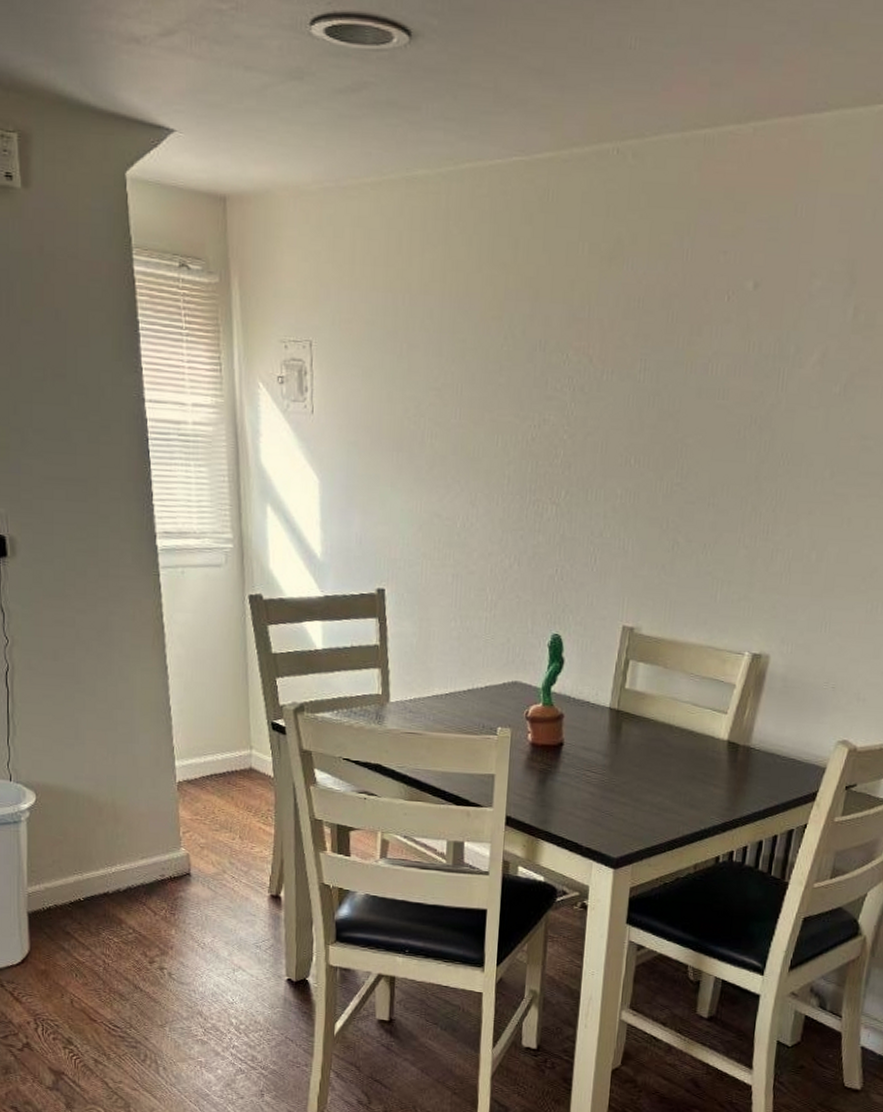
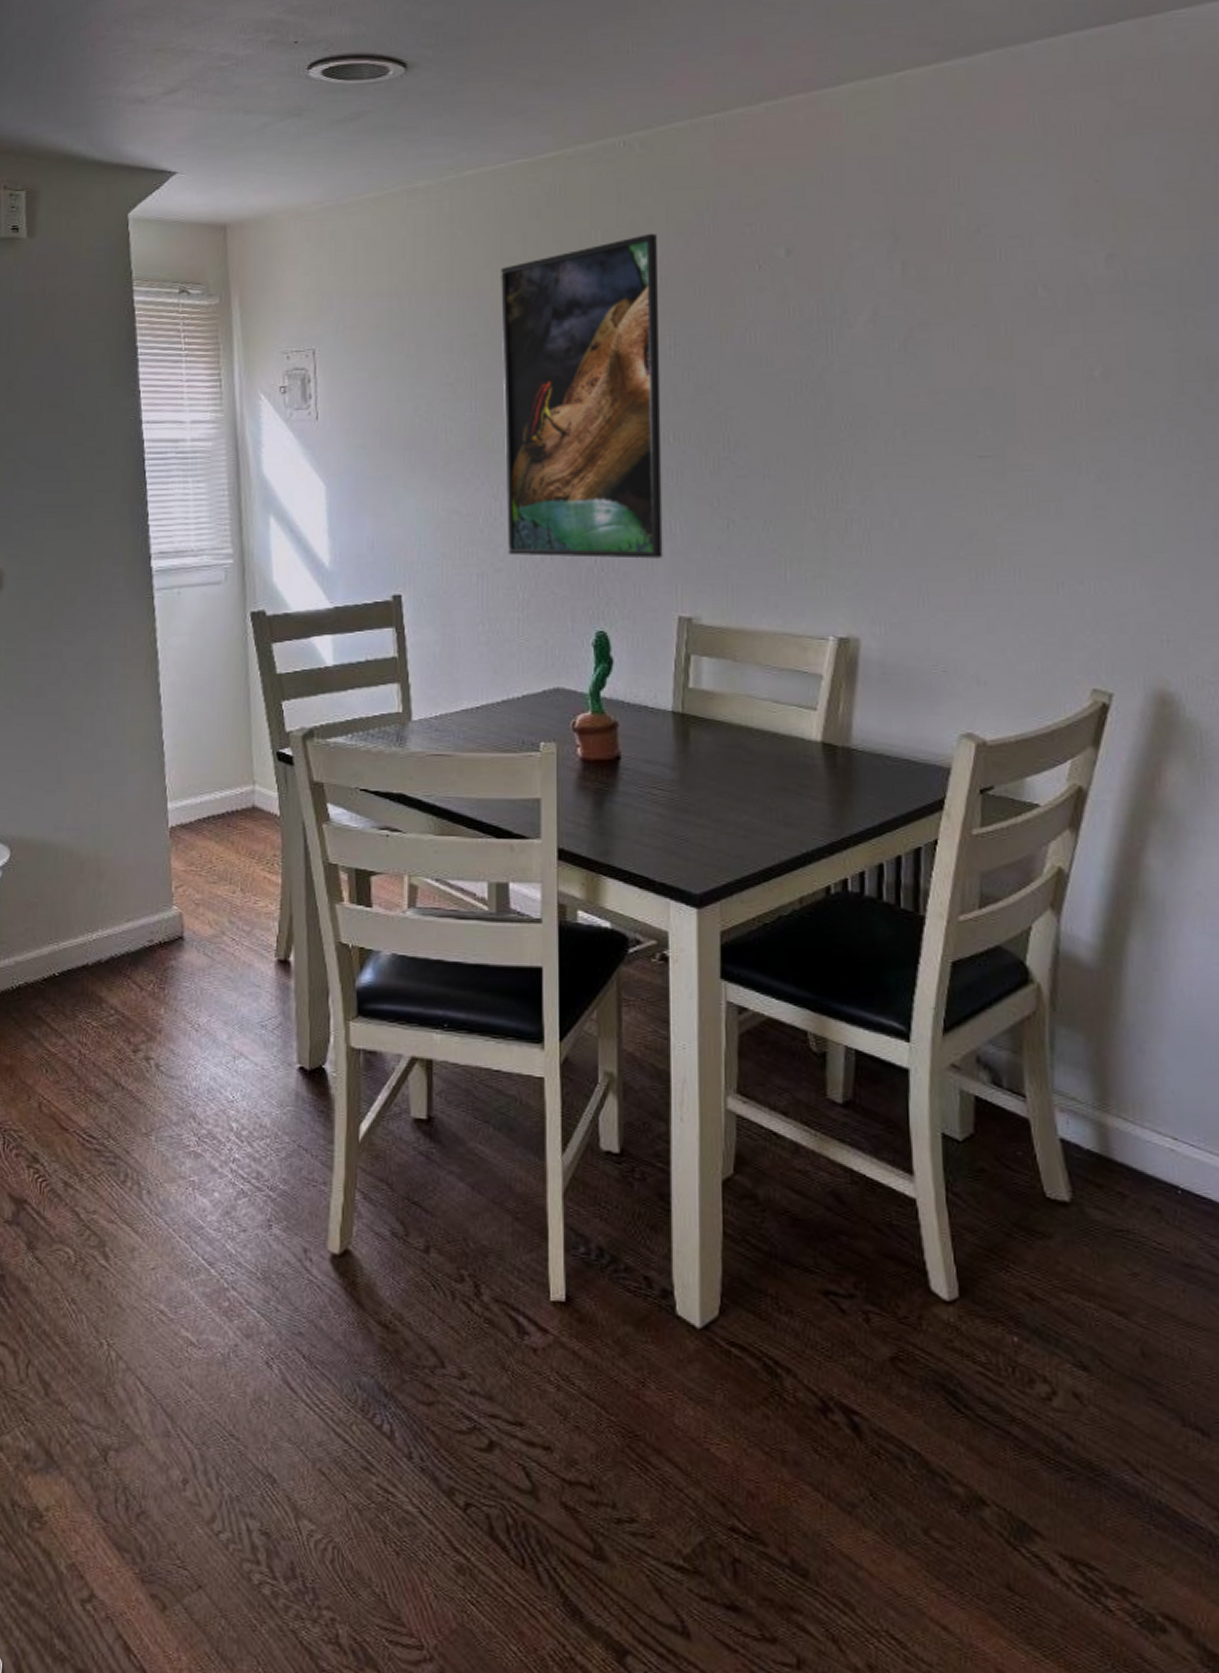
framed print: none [481,251,639,573] -> present [501,233,663,559]

